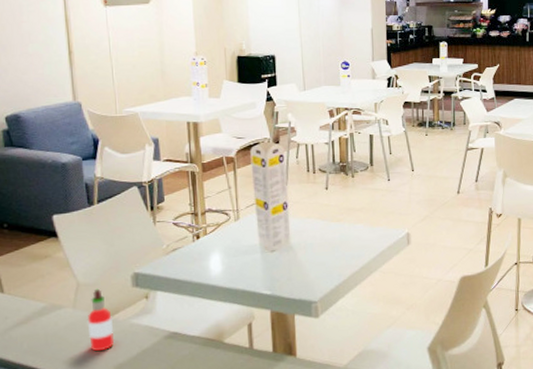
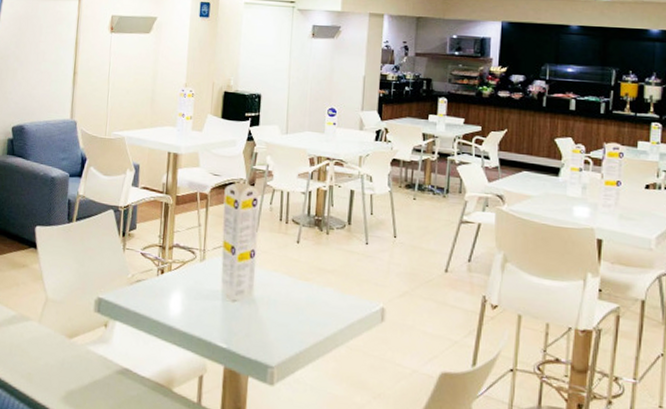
hot sauce: present [87,288,115,351] -> none [48,307,72,373]

